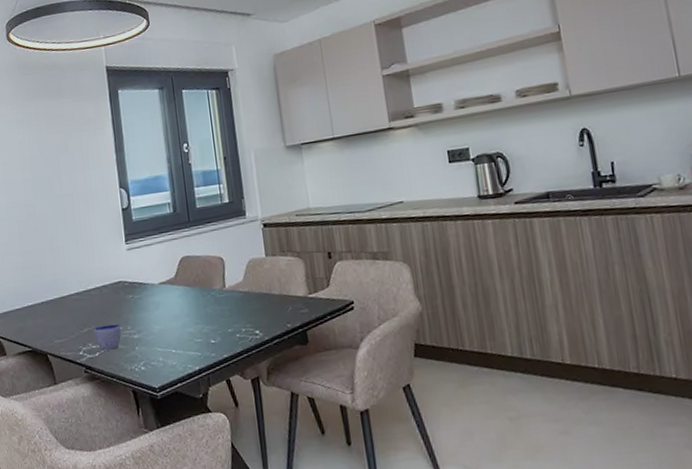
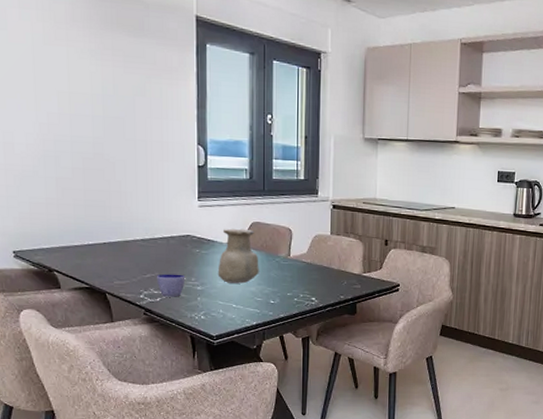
vase: none [152,265,195,327] -> present [217,228,259,284]

